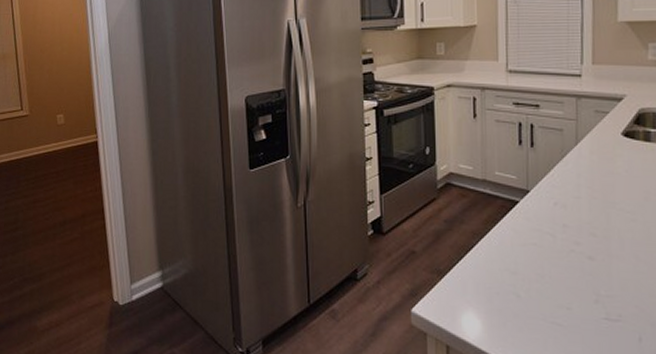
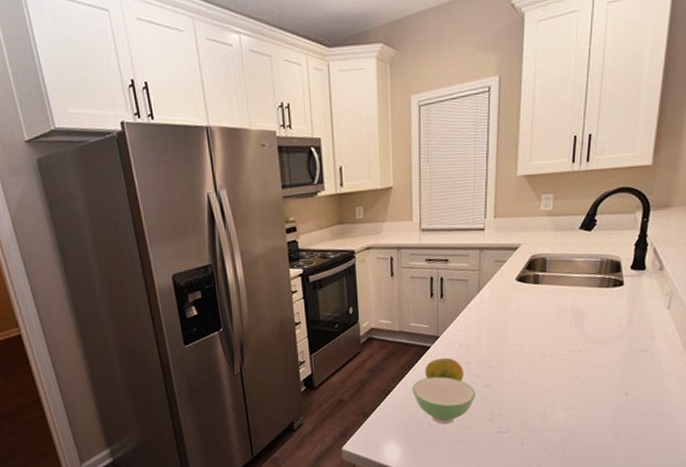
bowl: none [496,237,576,299] -> present [412,376,476,424]
fruit: none [512,217,560,247] -> present [424,358,464,381]

